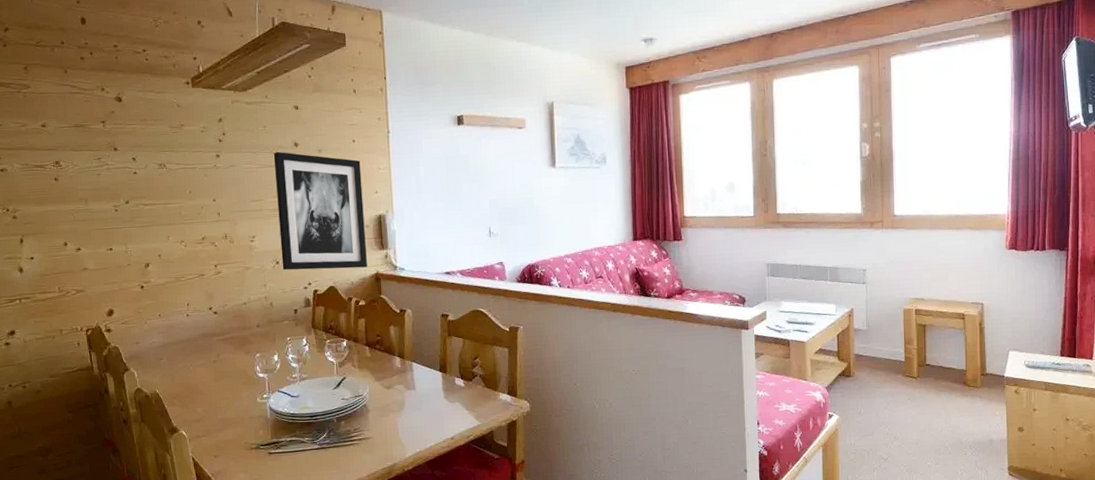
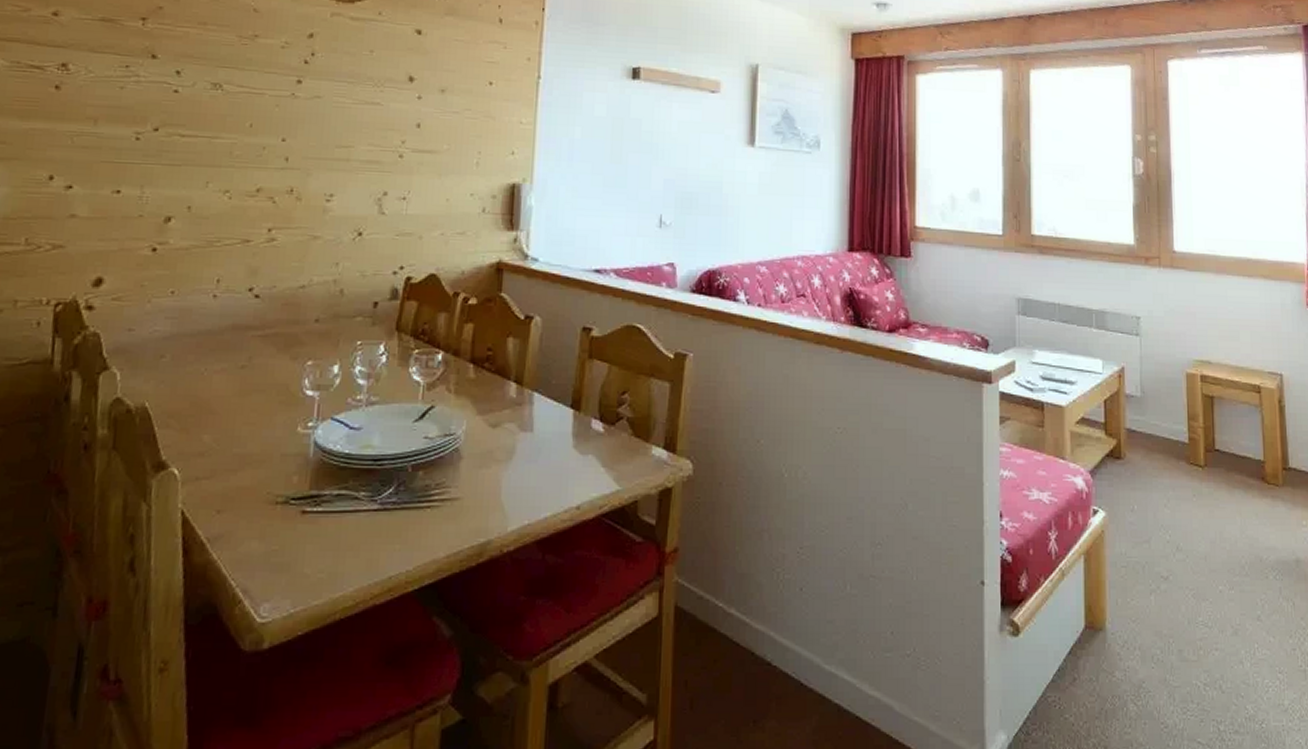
wall art: present [274,151,367,270] -> none [366,85,496,253]

